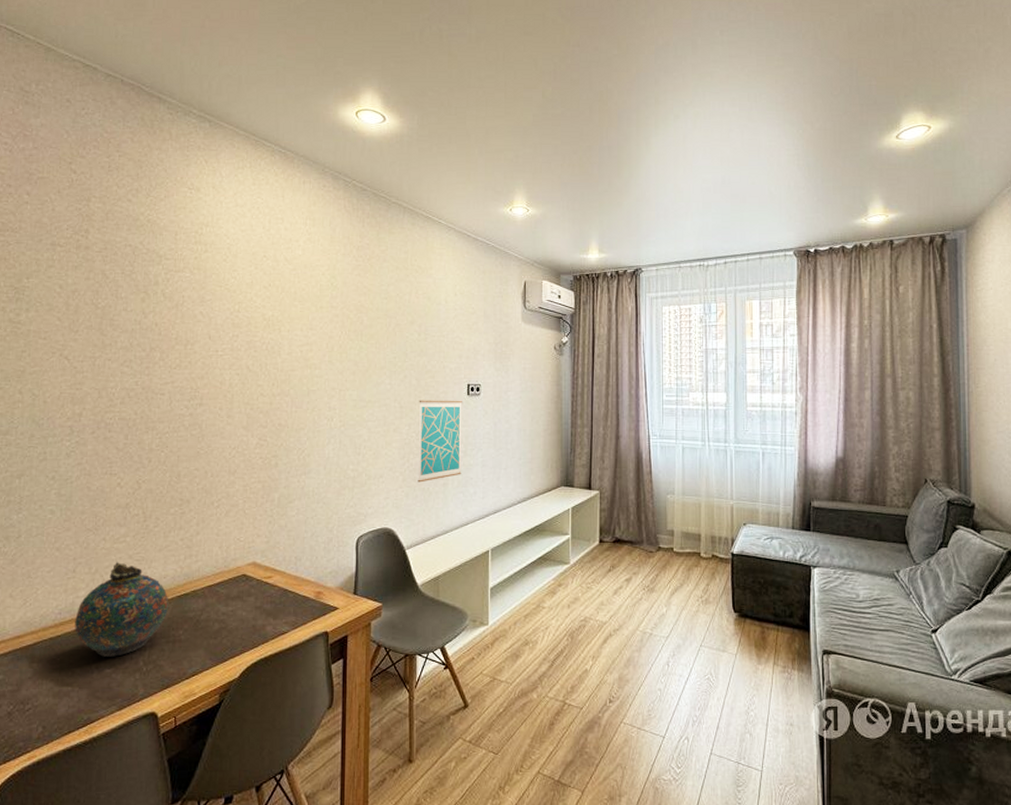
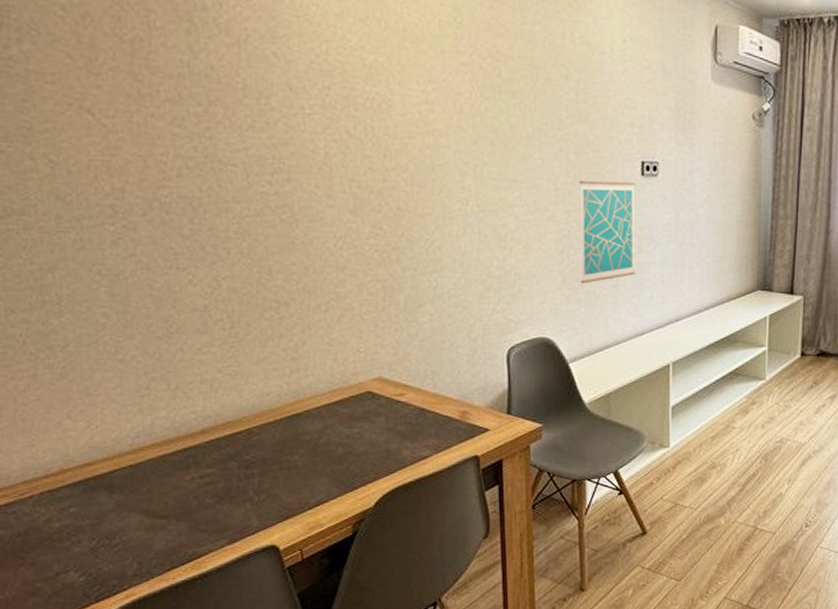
snuff bottle: present [75,562,169,657] -> none [158,377,278,486]

